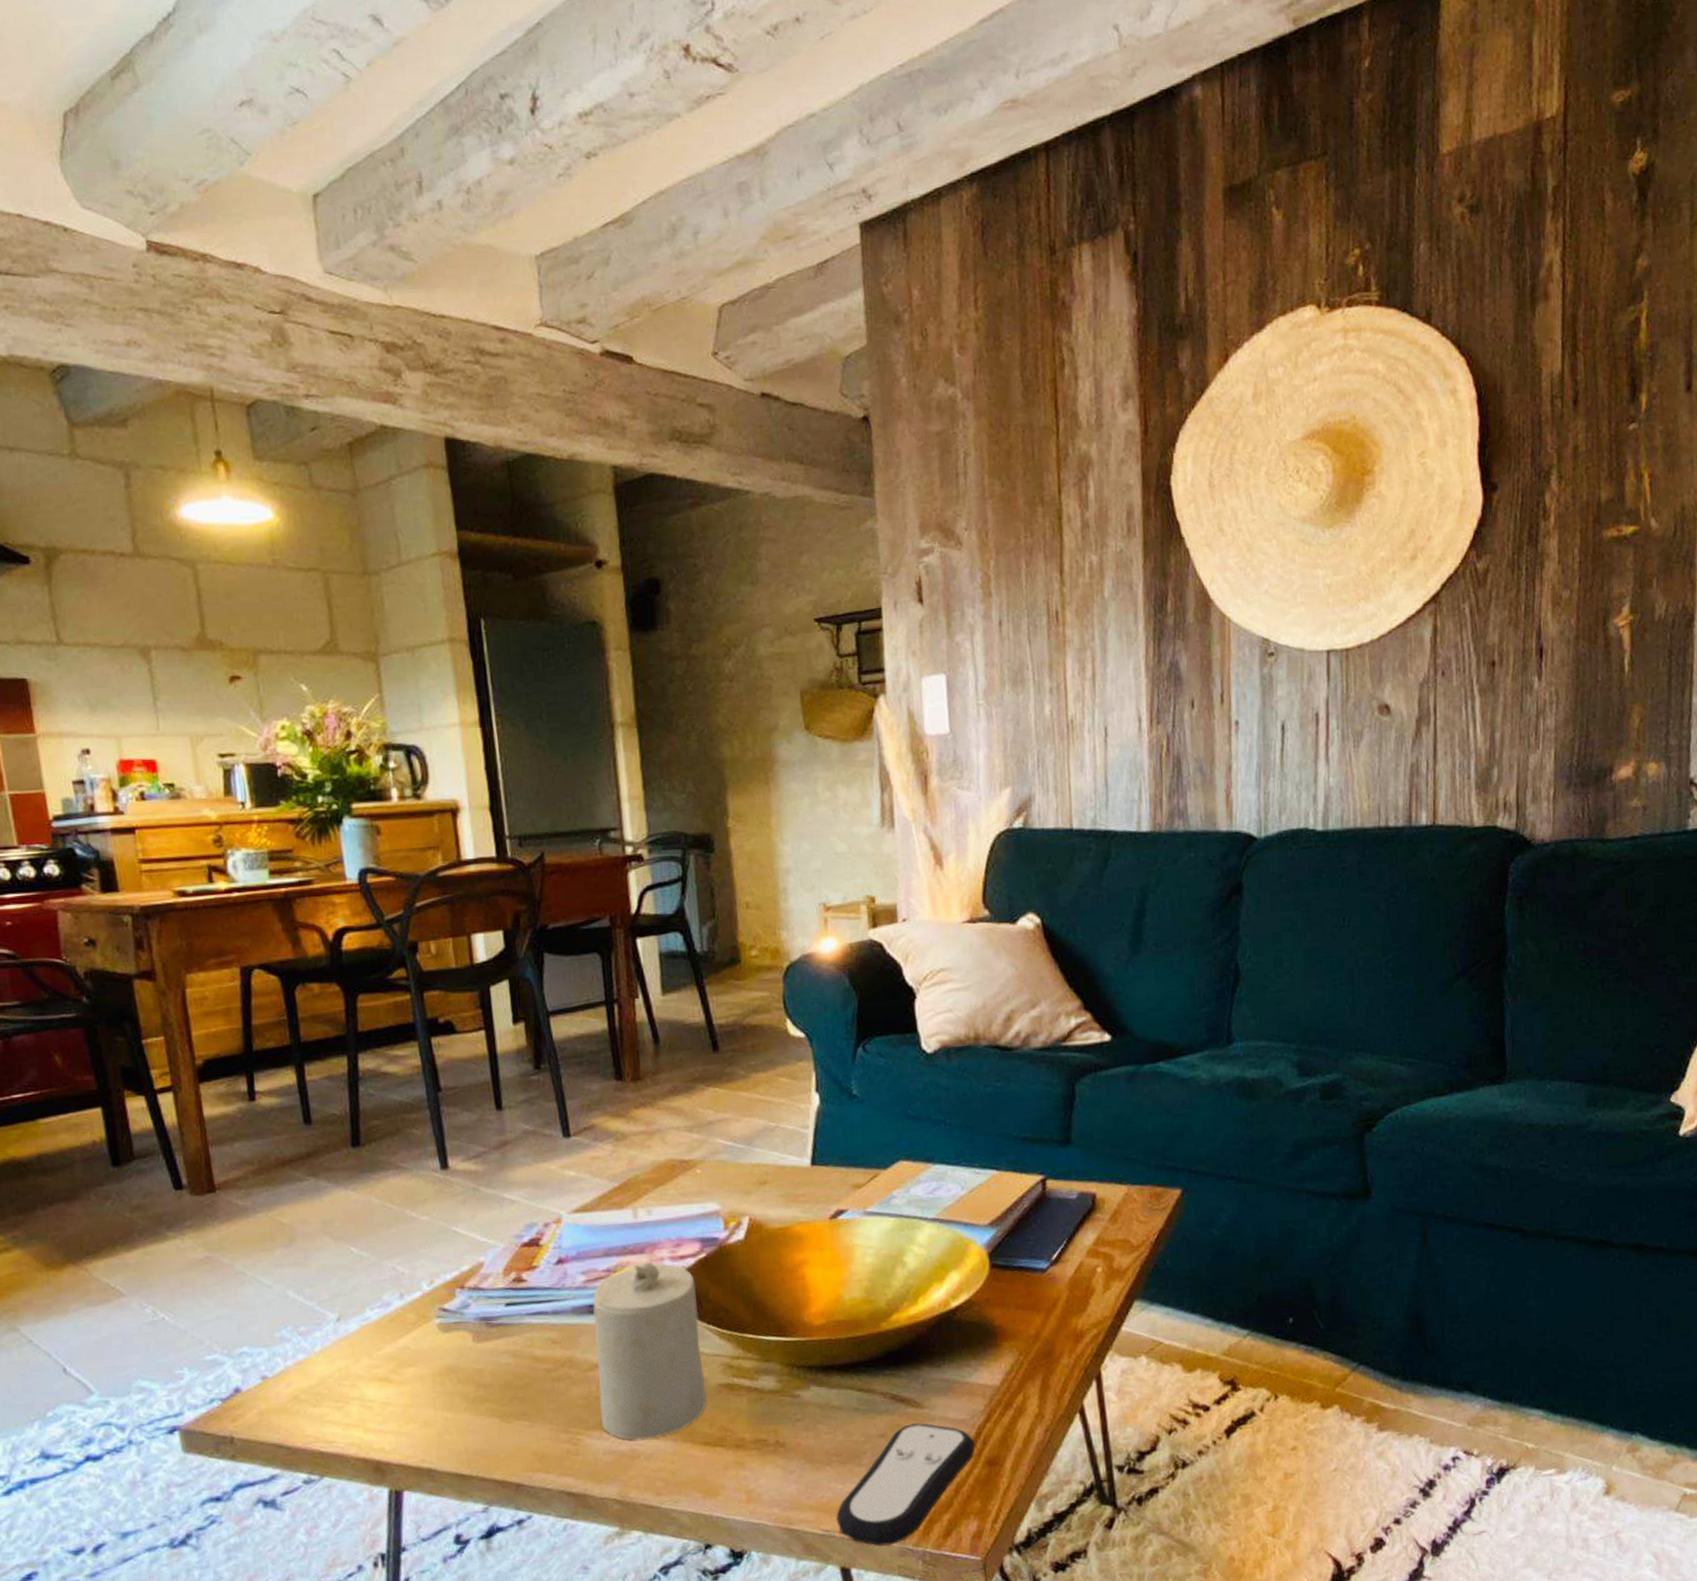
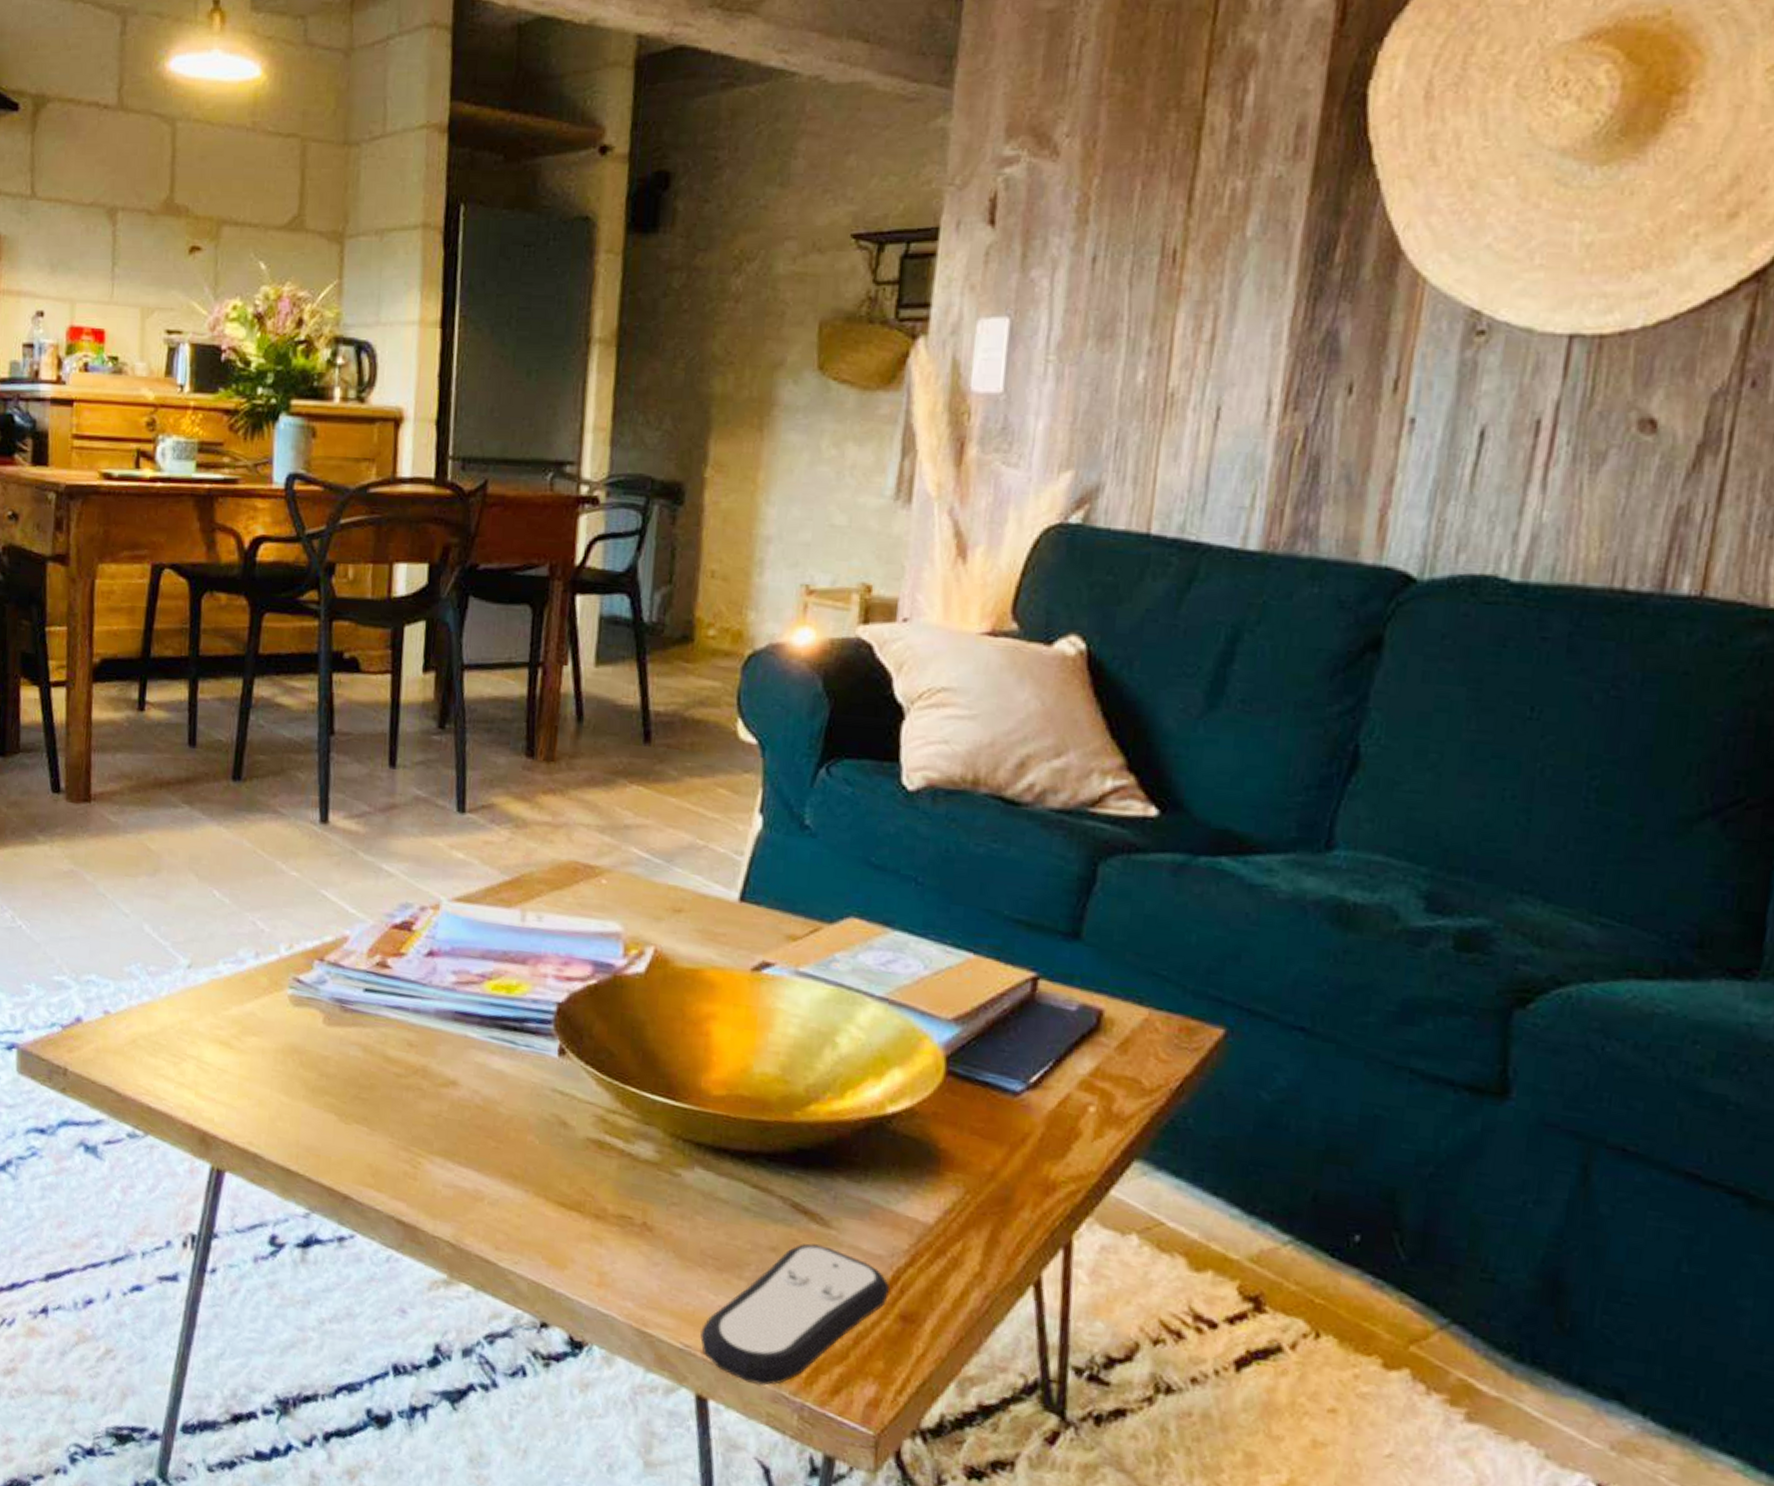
candle: present [592,1262,707,1440] -> none [446,975,580,1183]

